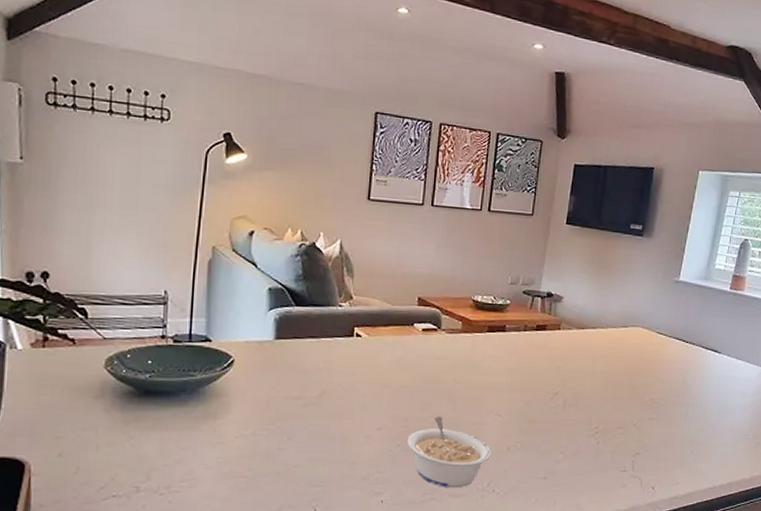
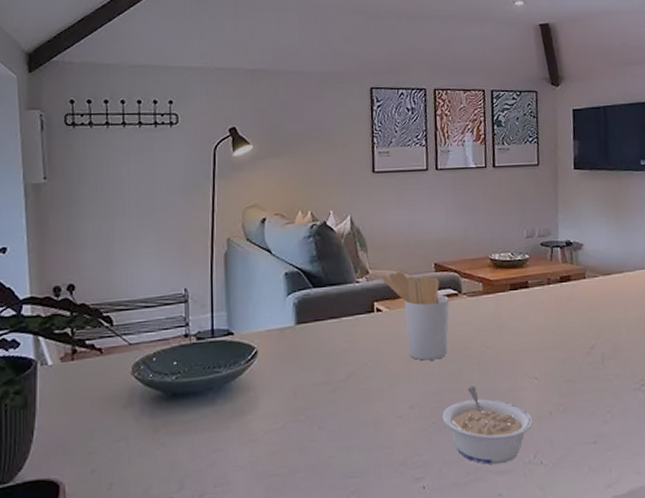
utensil holder: none [365,301,427,388] -> present [381,272,449,361]

